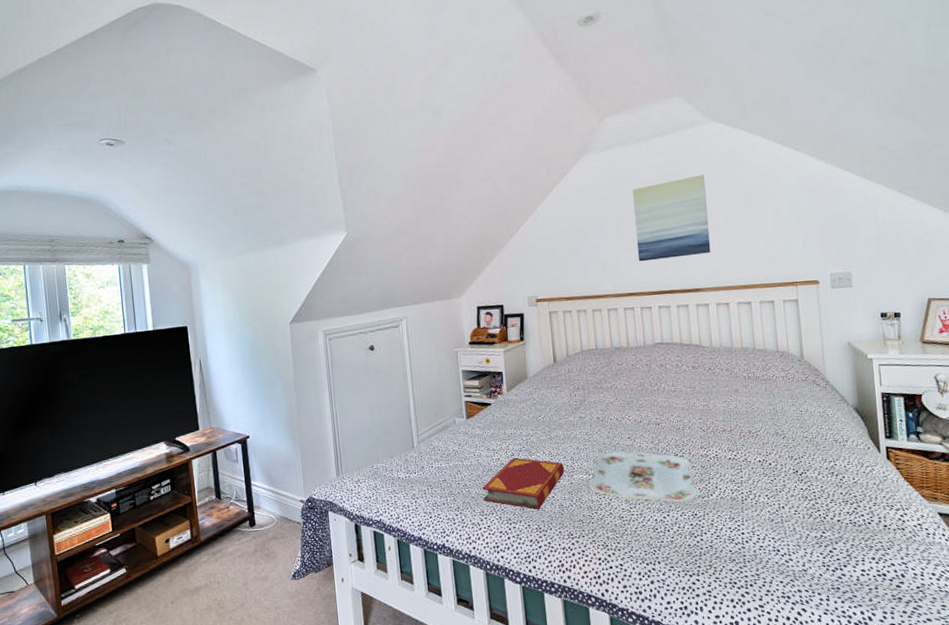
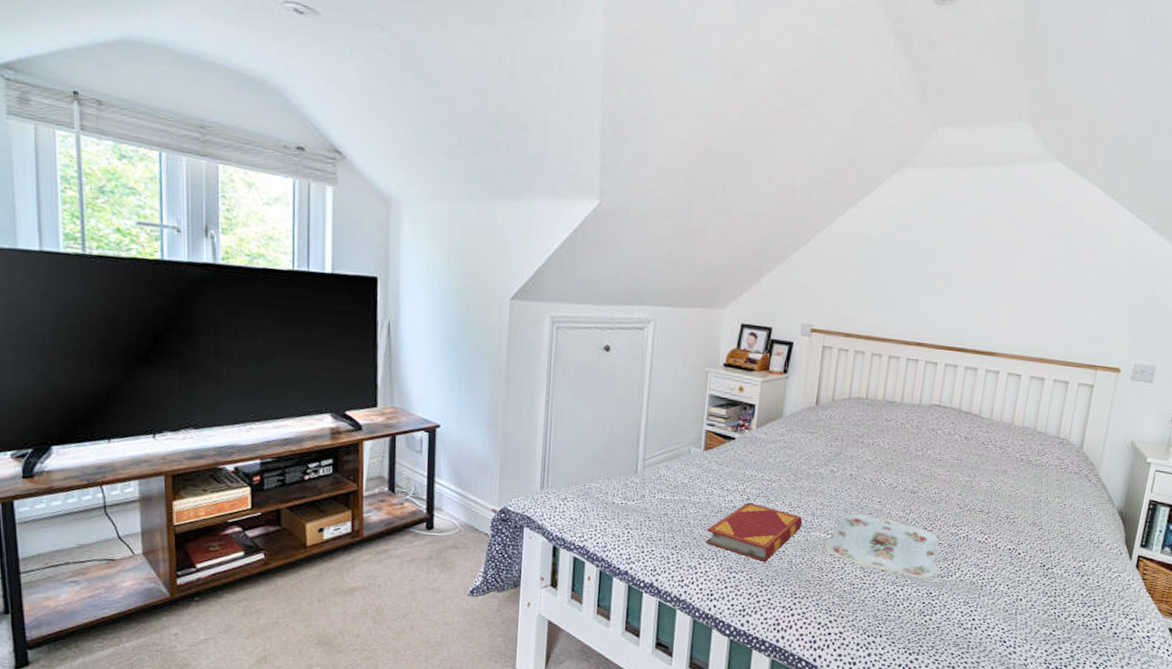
wall art: present [632,175,711,262] -> none [935,221,1031,315]

